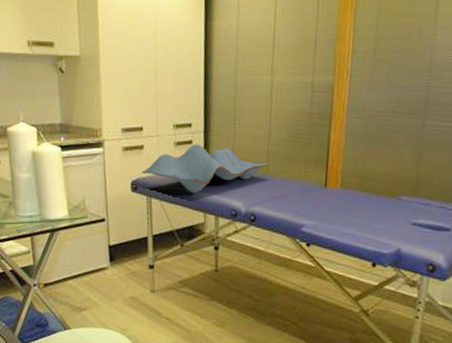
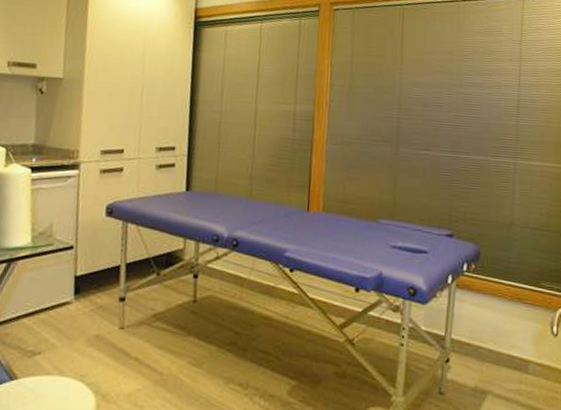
towel: present [142,144,270,194] -> none [119,167,253,218]

